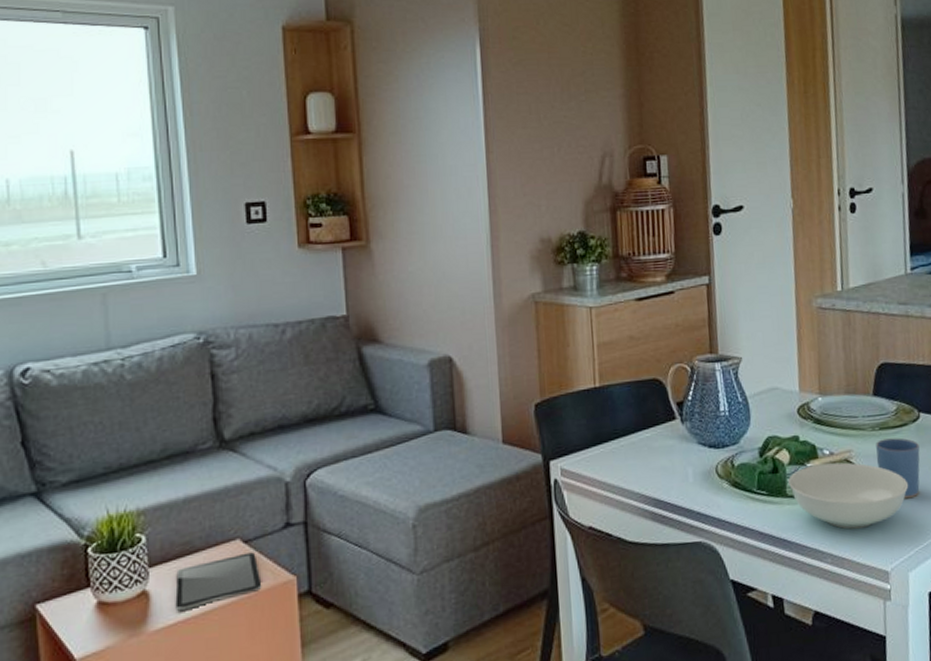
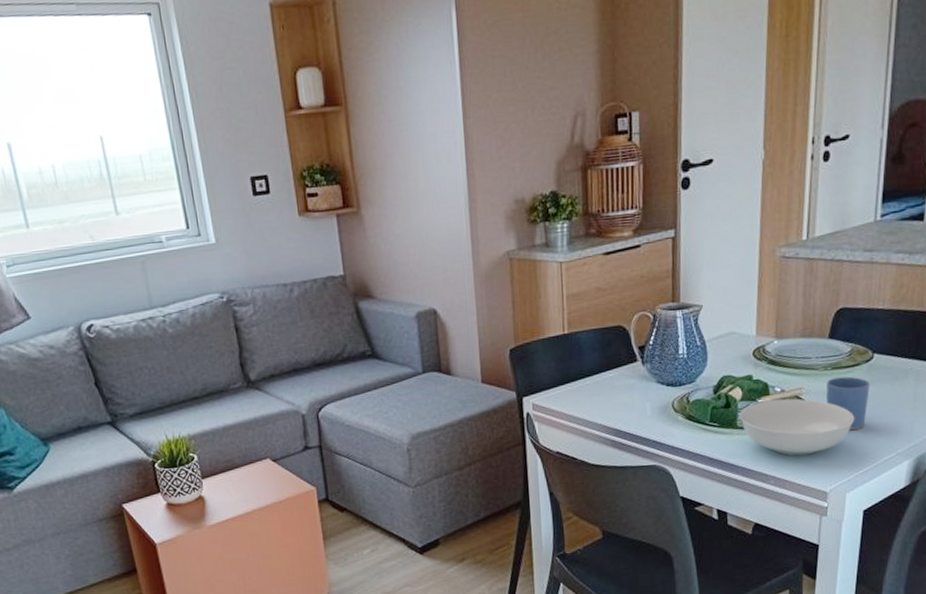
tablet: present [175,552,262,612] -> none [223,468,290,512]

